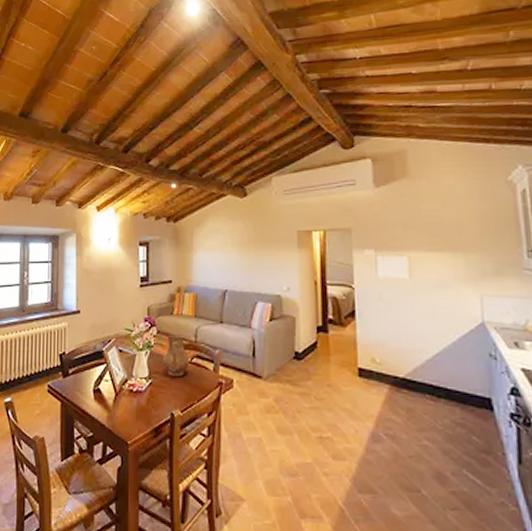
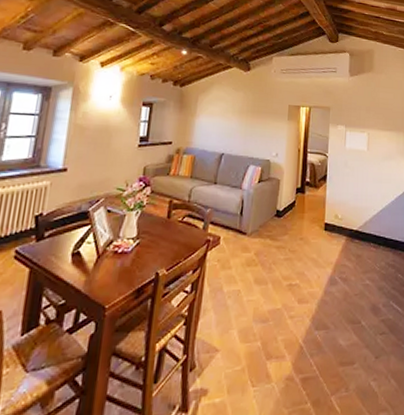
ceramic pitcher: present [162,334,189,377] -> none [153,194,181,237]

